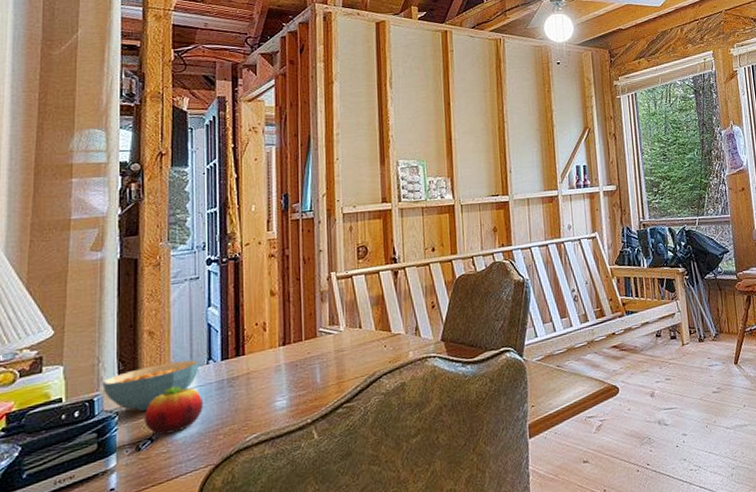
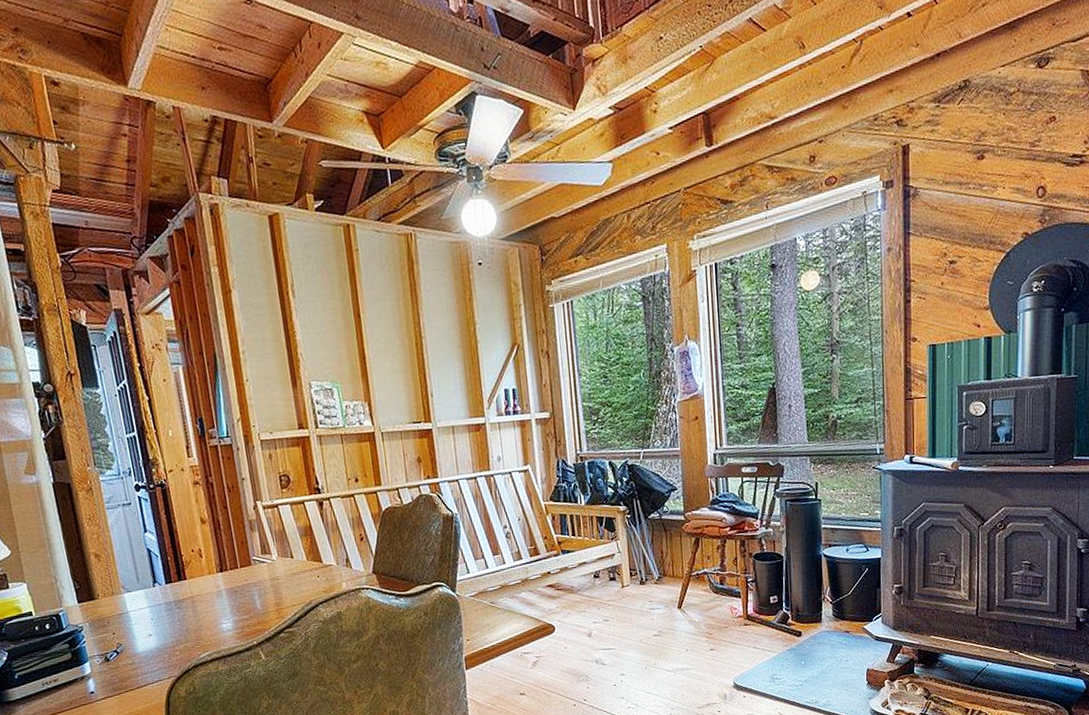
cereal bowl: present [102,360,199,411] -> none [63,582,147,627]
fruit: present [145,386,204,435] -> none [106,605,157,649]

